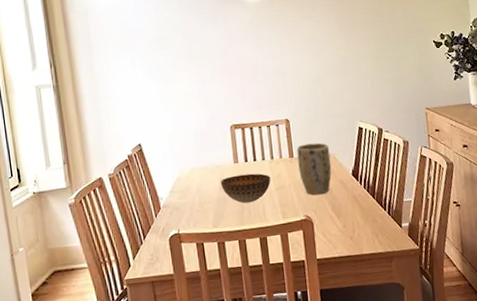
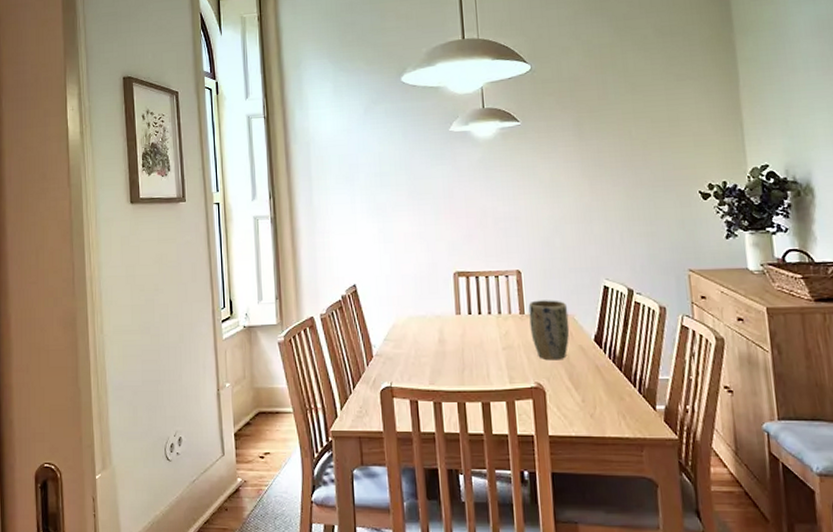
bowl: present [220,173,271,203] -> none [439,328,498,361]

